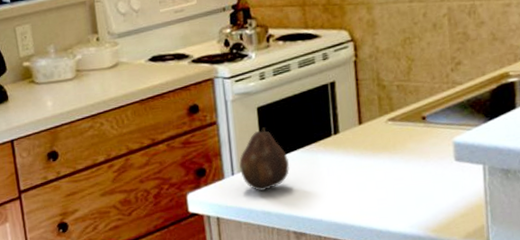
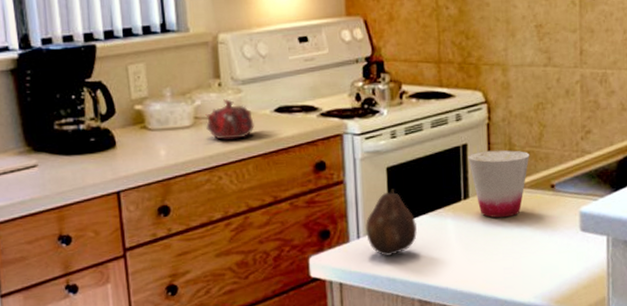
teapot: none [86,52,131,89] -> present [205,99,255,140]
cup: none [336,85,399,151] -> present [468,149,530,218]

